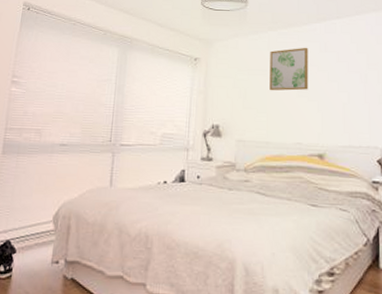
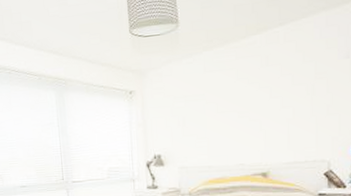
wall art: present [269,47,308,91] -> none [206,63,250,116]

